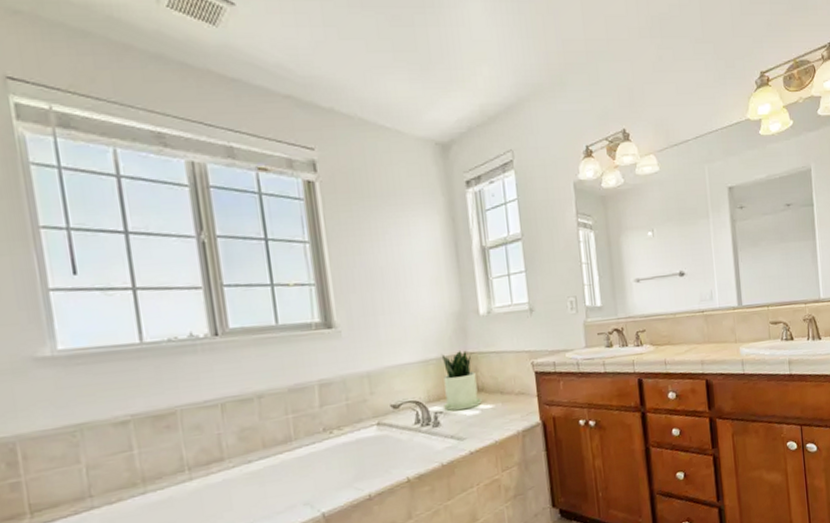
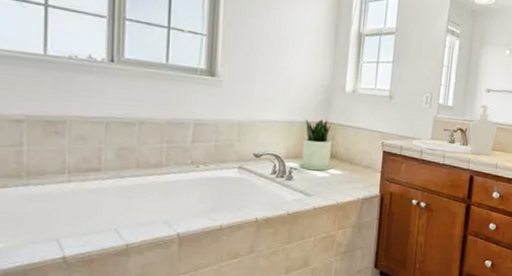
soap bottle: none [625,296,658,355] -> present [469,104,497,156]

